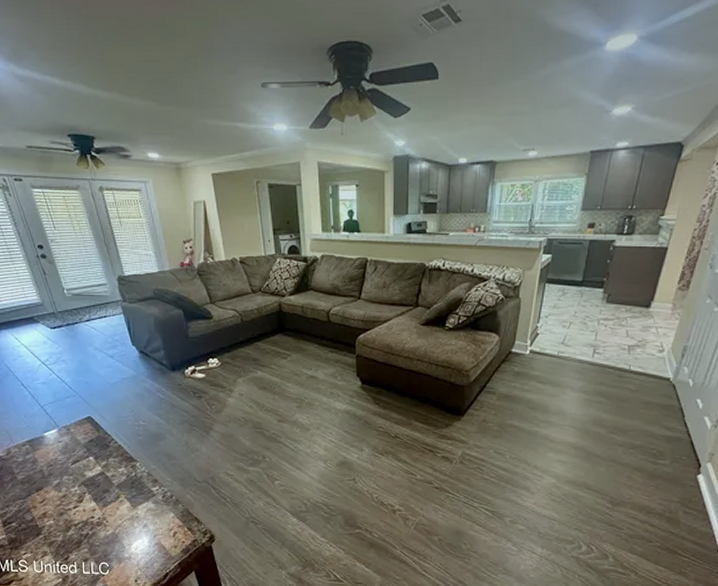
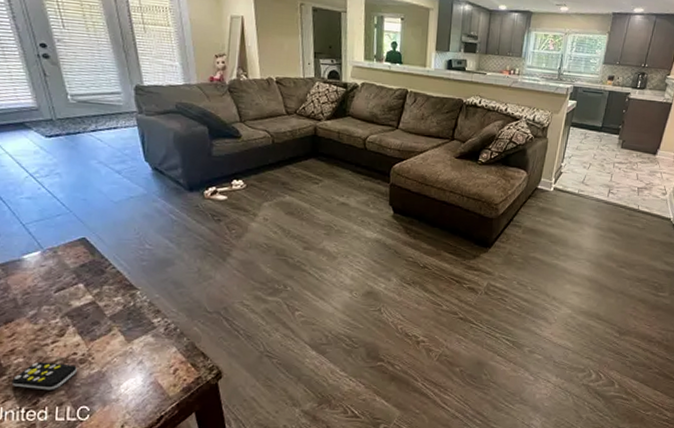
remote control: none [47,524,95,548] -> present [11,362,77,391]

